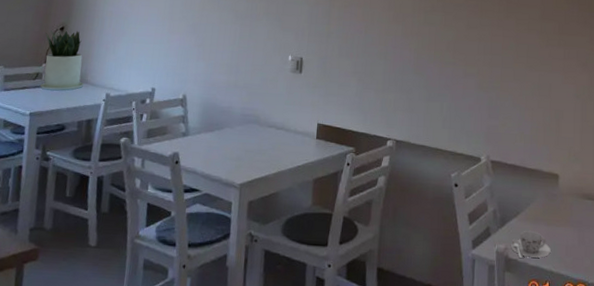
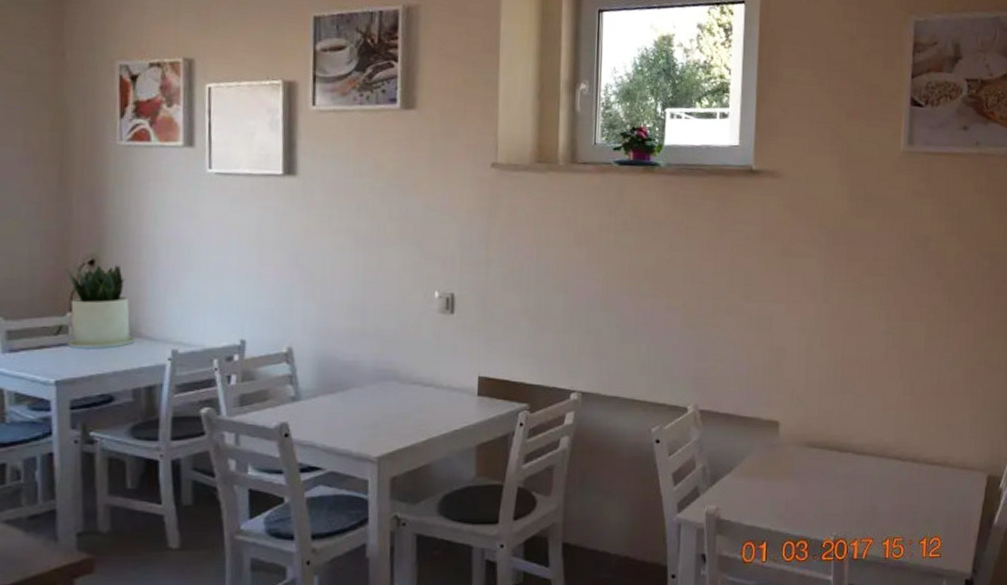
teacup: present [511,230,551,259] -> none [723,487,769,519]

